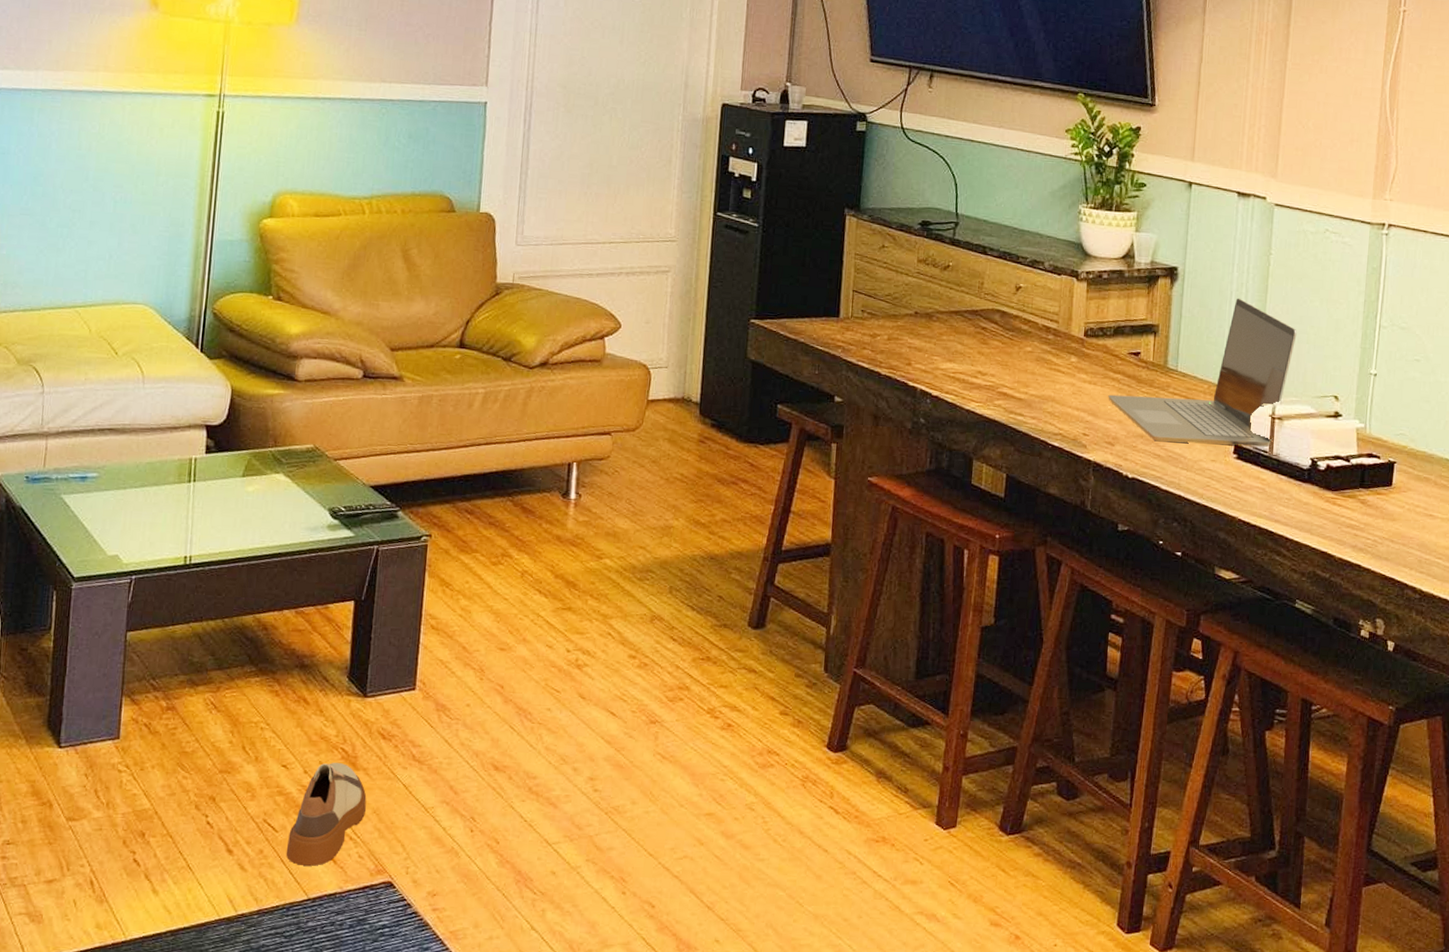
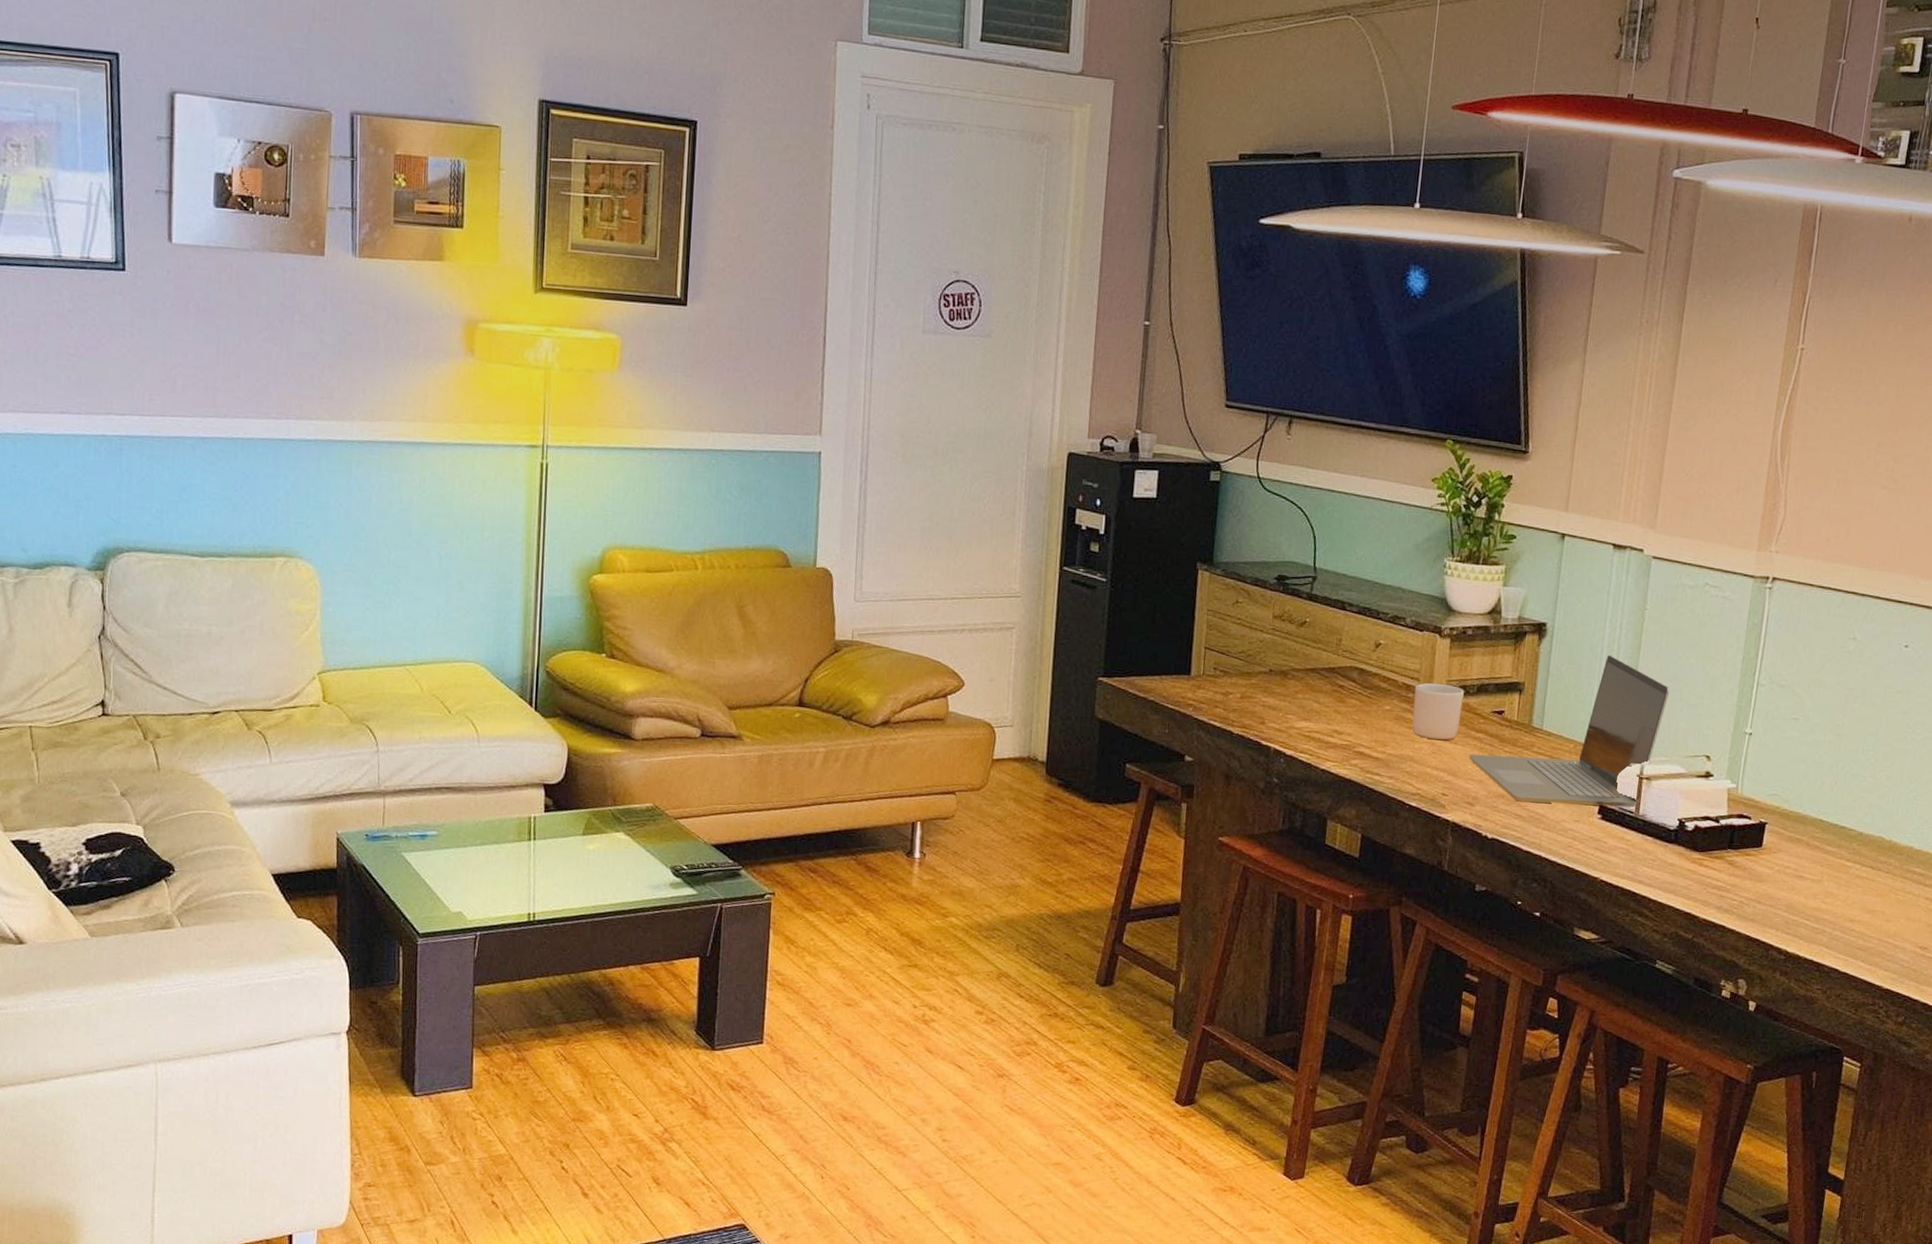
shoe: present [286,762,367,866] -> none [640,1111,718,1209]
mug: none [1052,324,1102,381] -> present [1412,682,1464,741]

